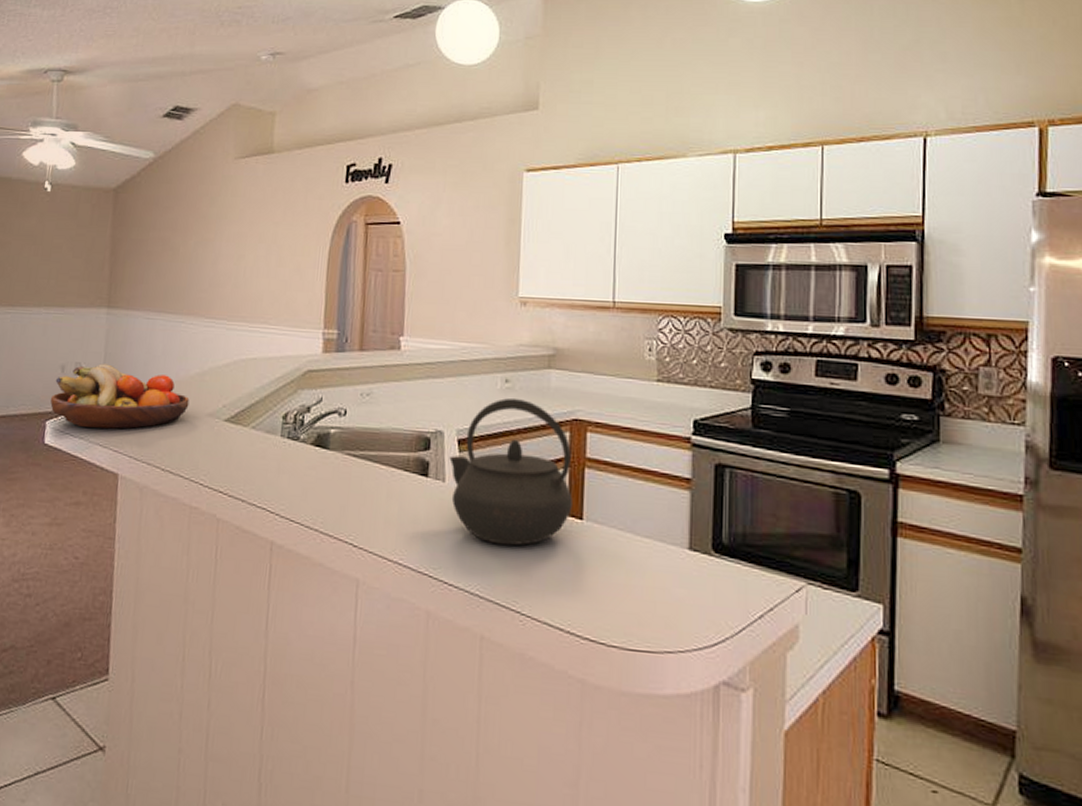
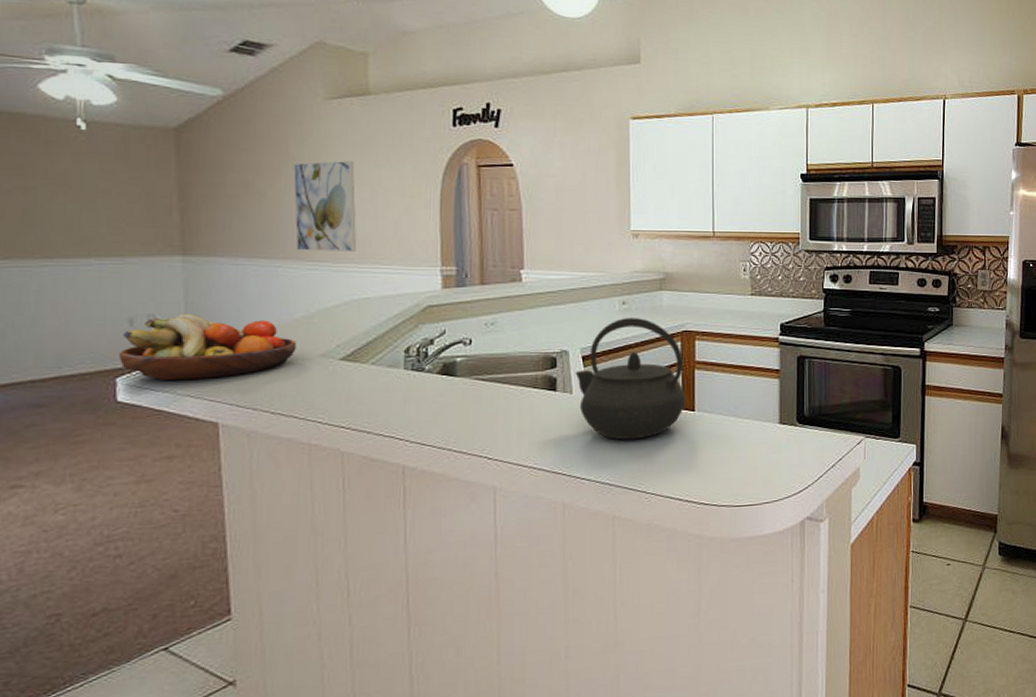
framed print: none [198,219,254,310] -> present [293,161,356,251]

